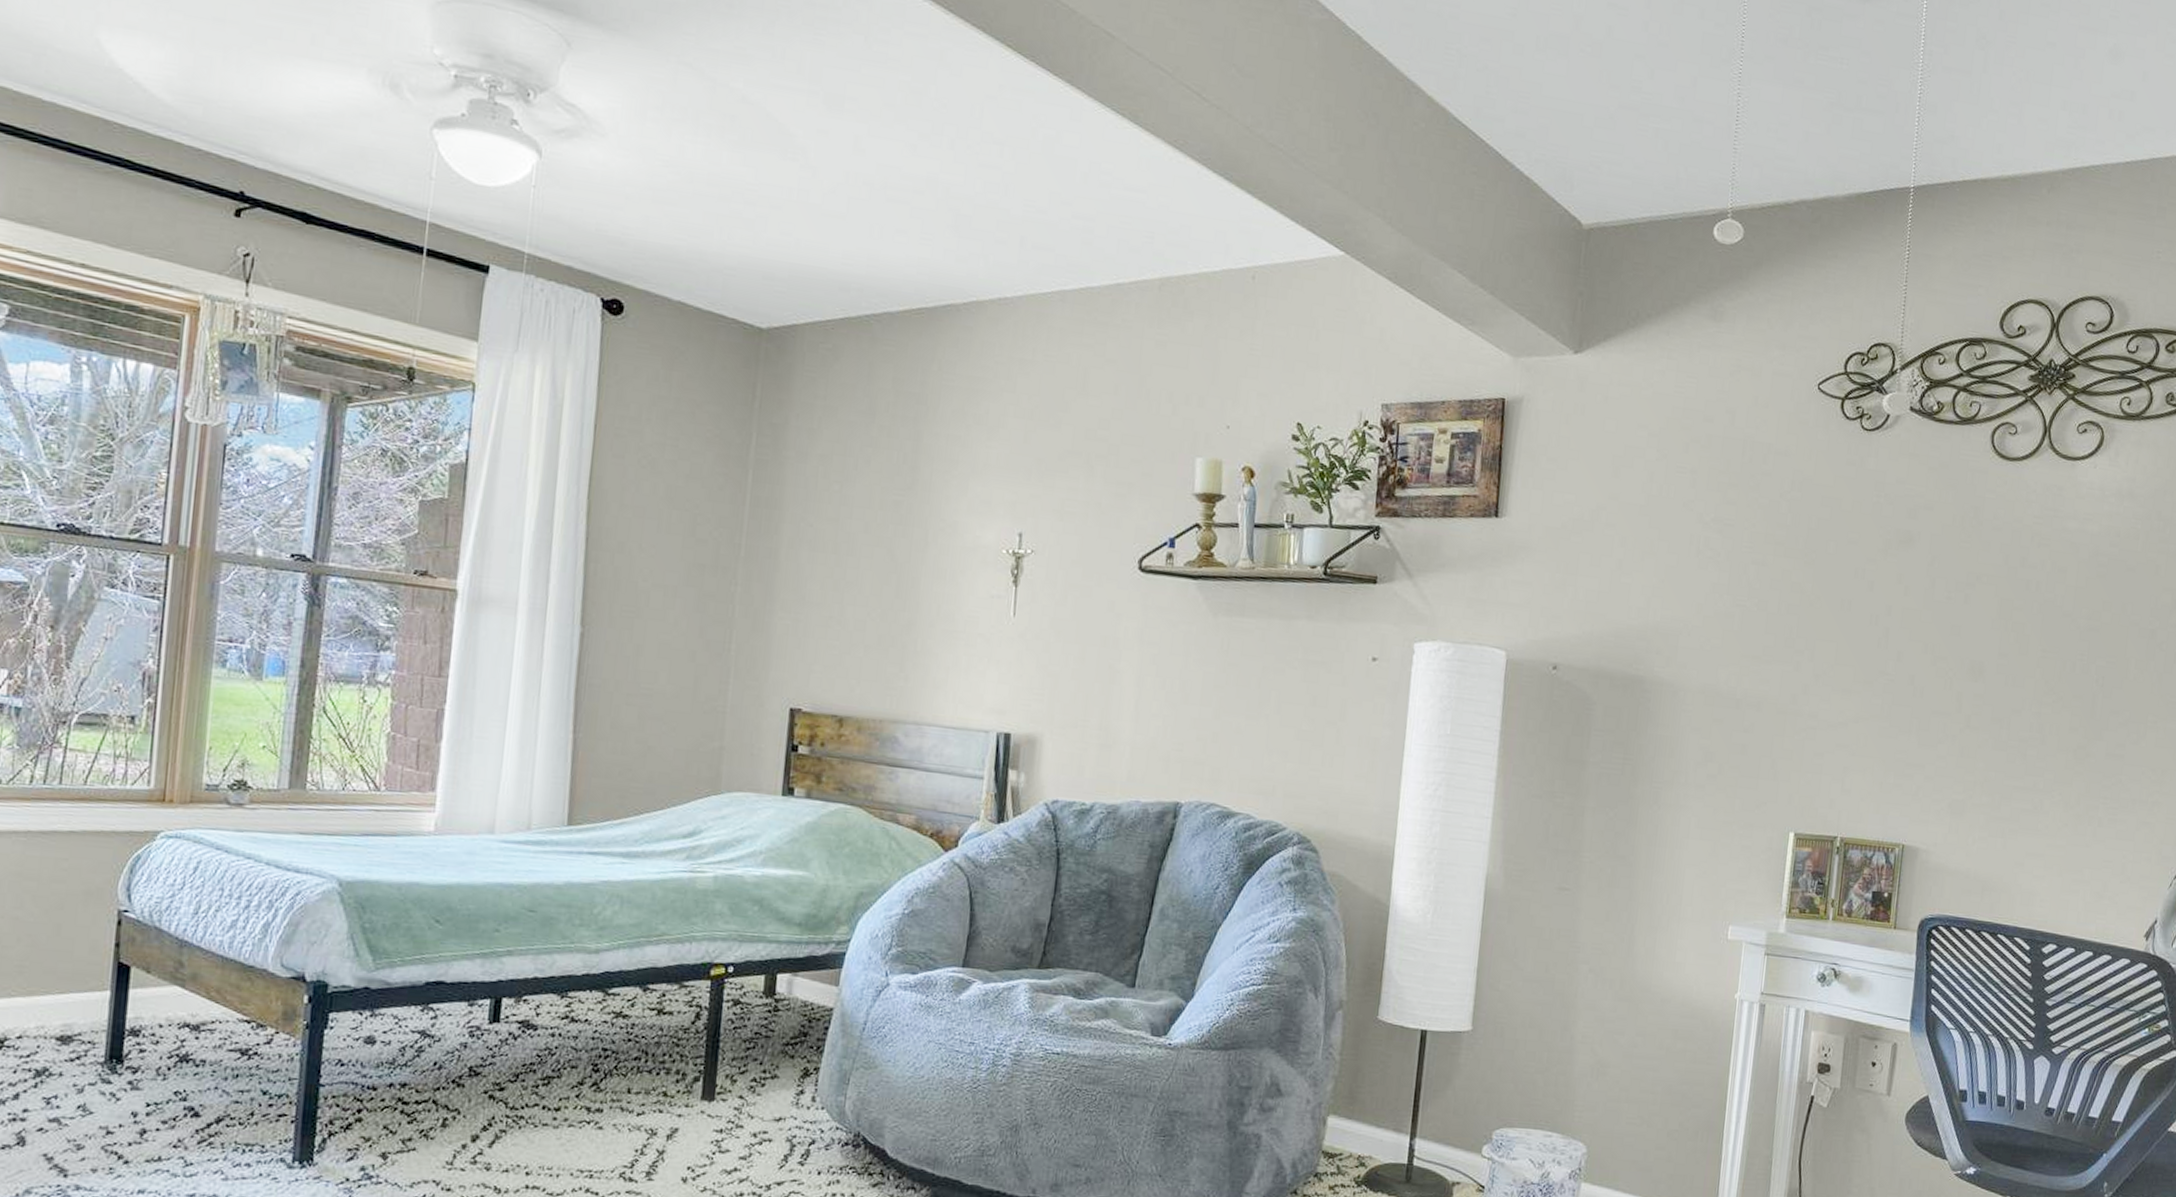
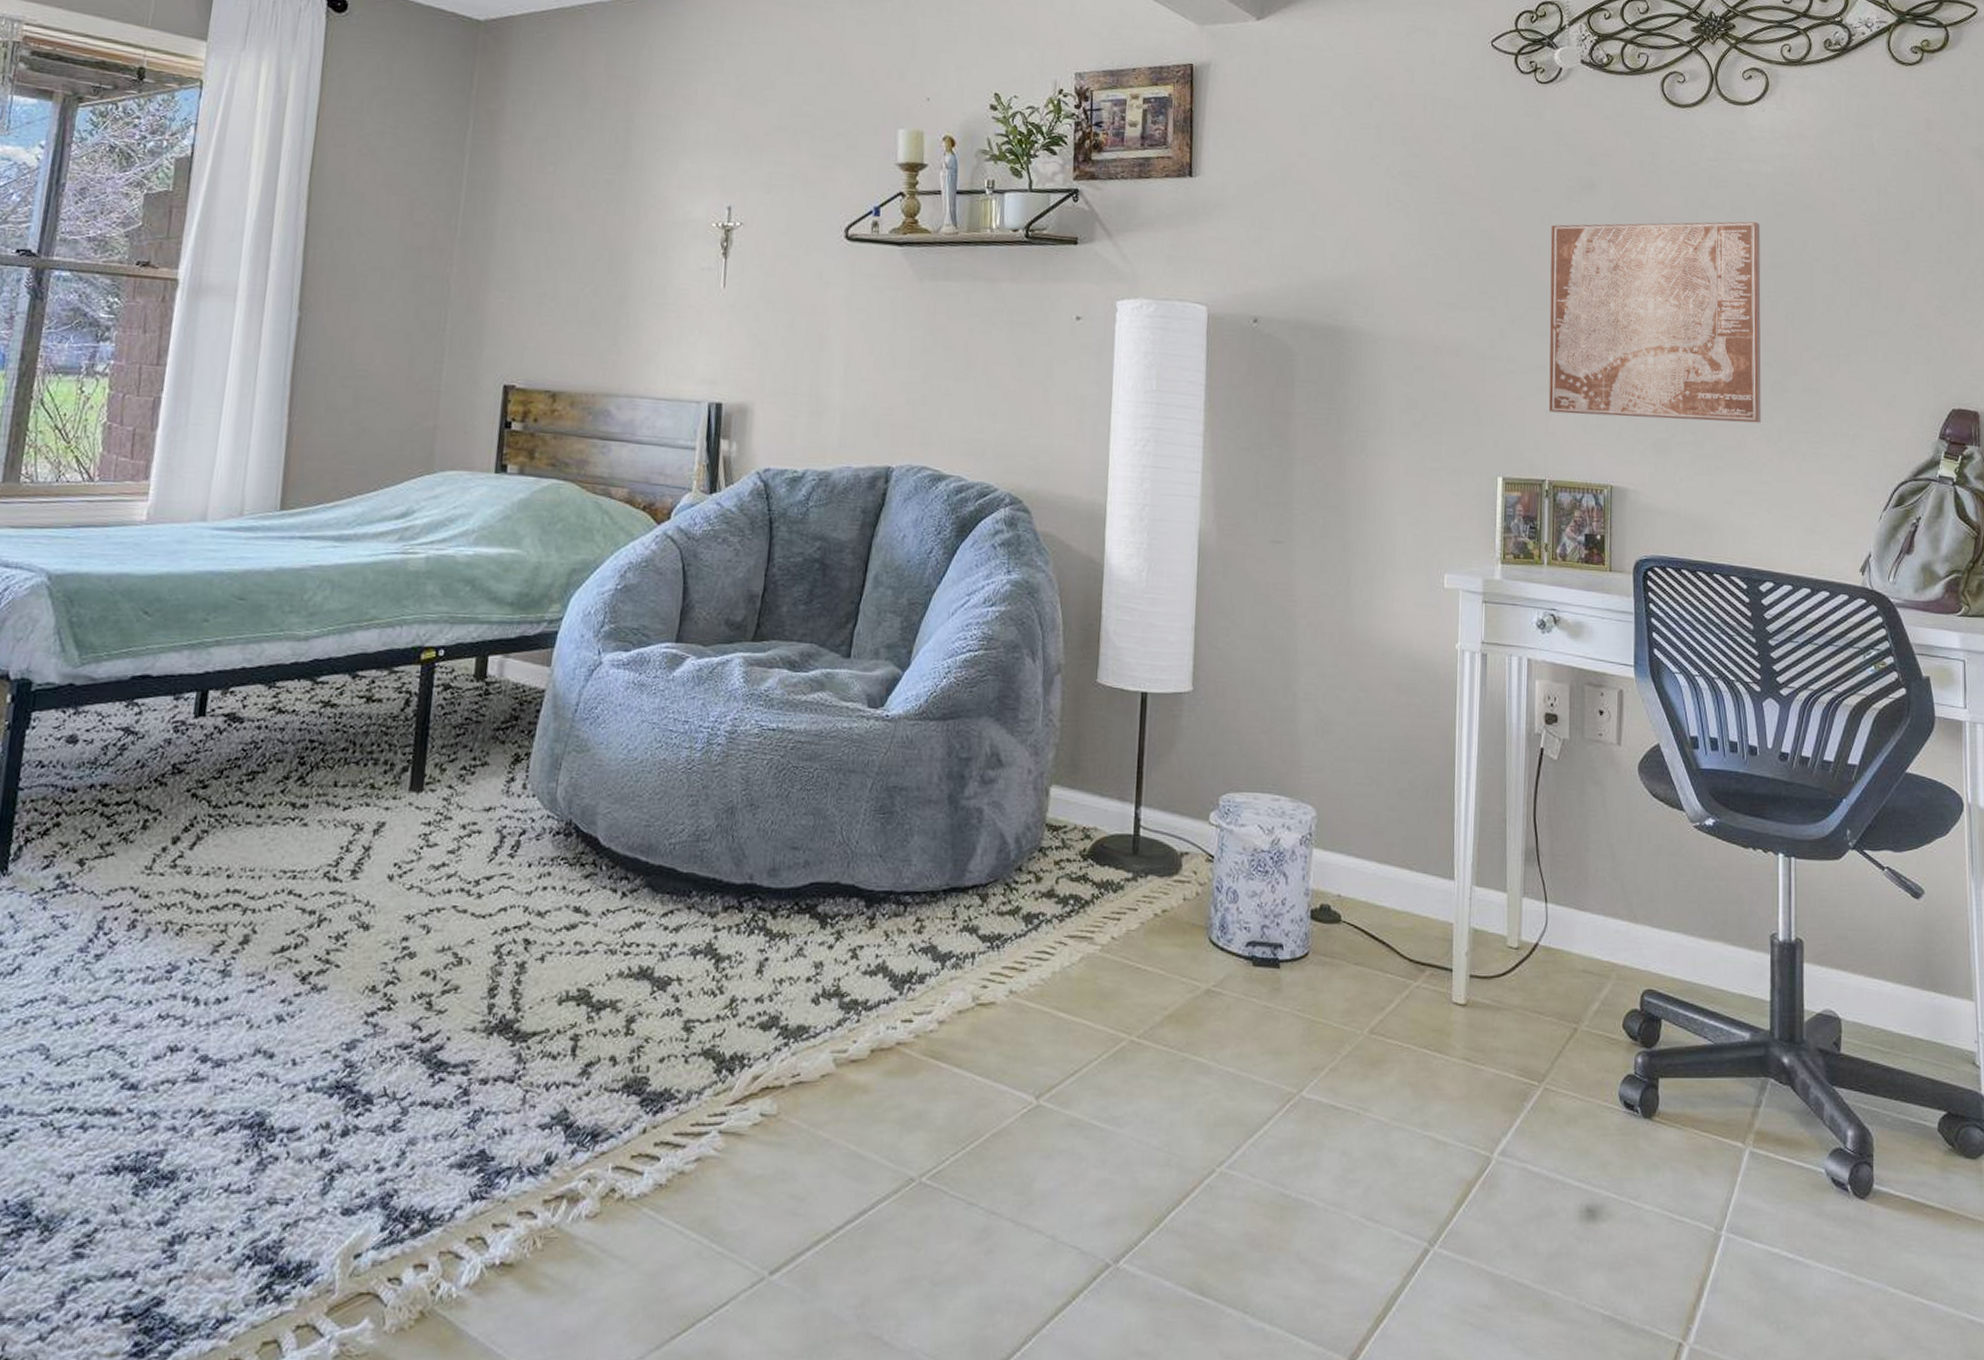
wall art: none [1846,579,2080,788] -> present [1548,221,1761,424]

